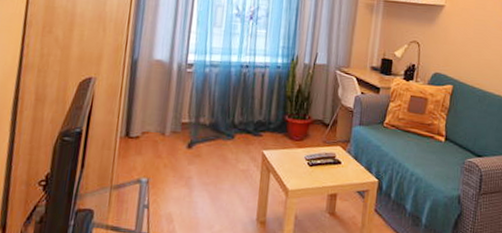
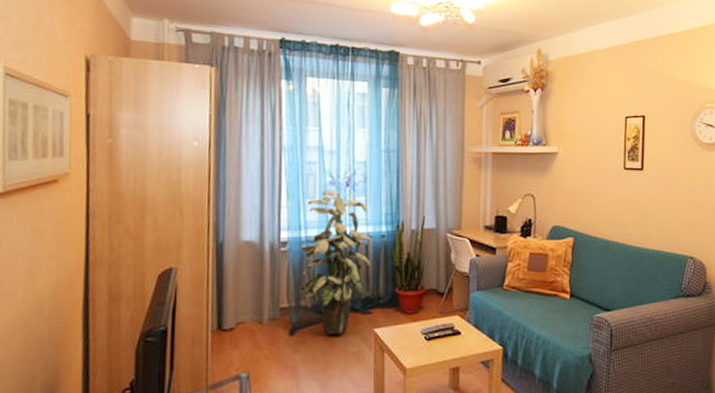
indoor plant: none [199,21,269,152] -> present [299,190,372,335]

